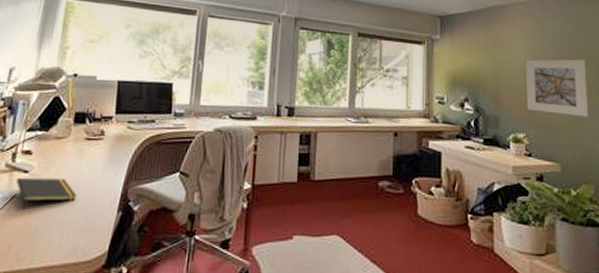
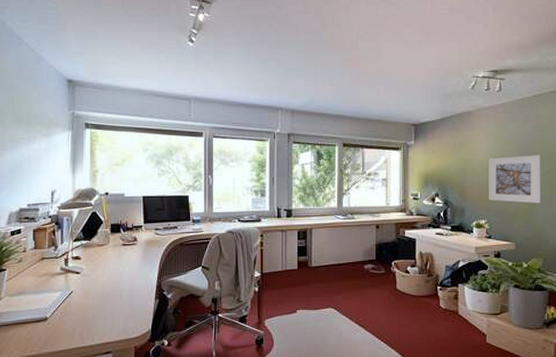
notepad: present [16,177,77,211] -> none [72,277,121,303]

